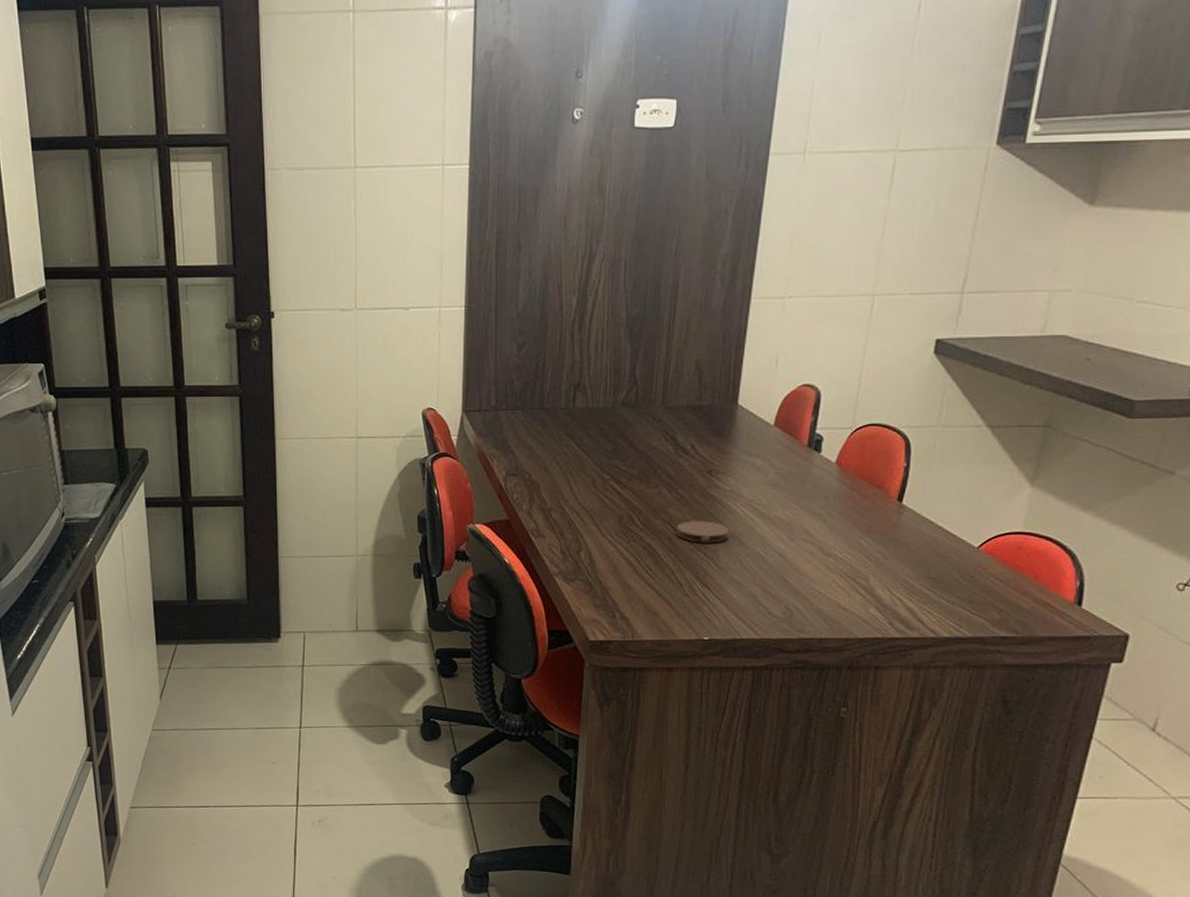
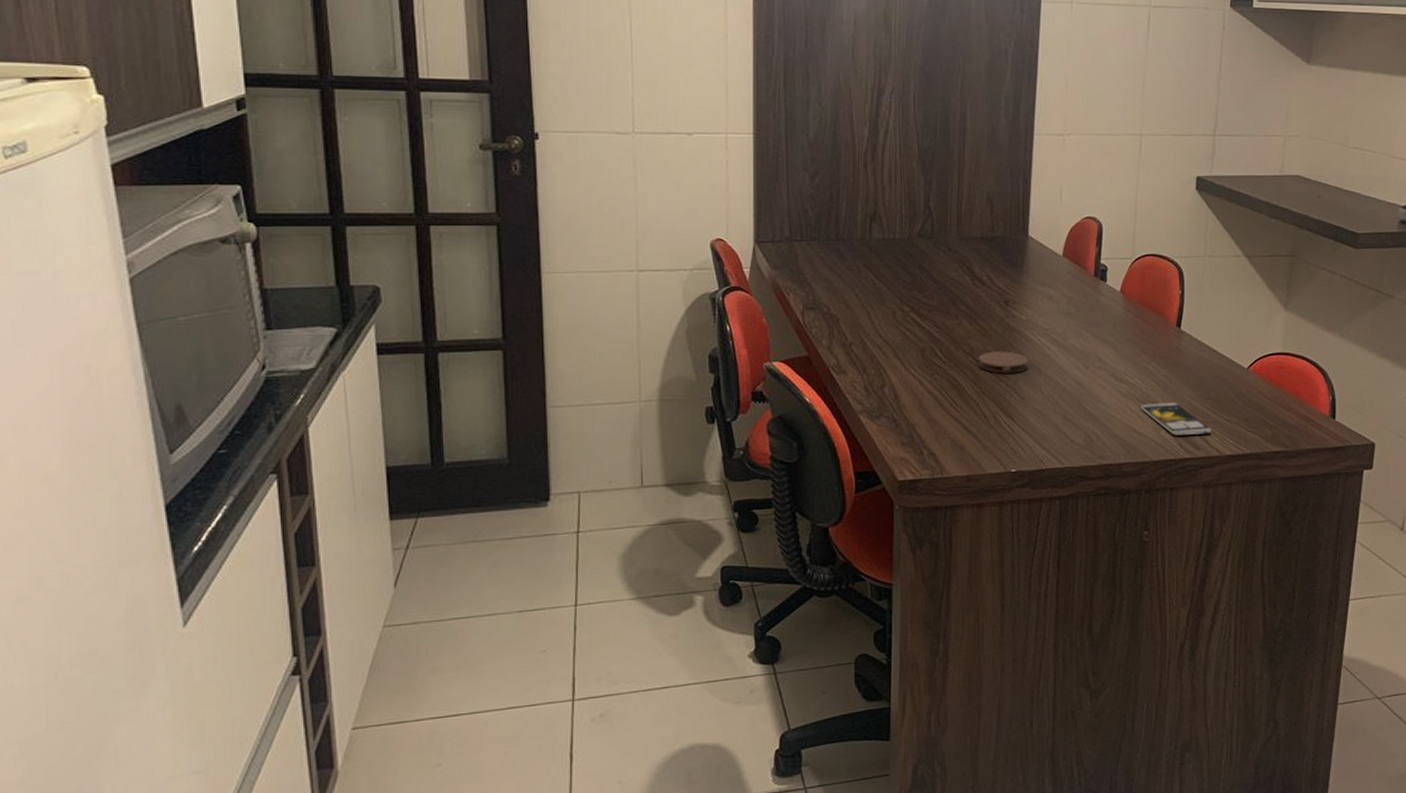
smartphone: none [848,580,929,614] -> present [1140,403,1212,435]

